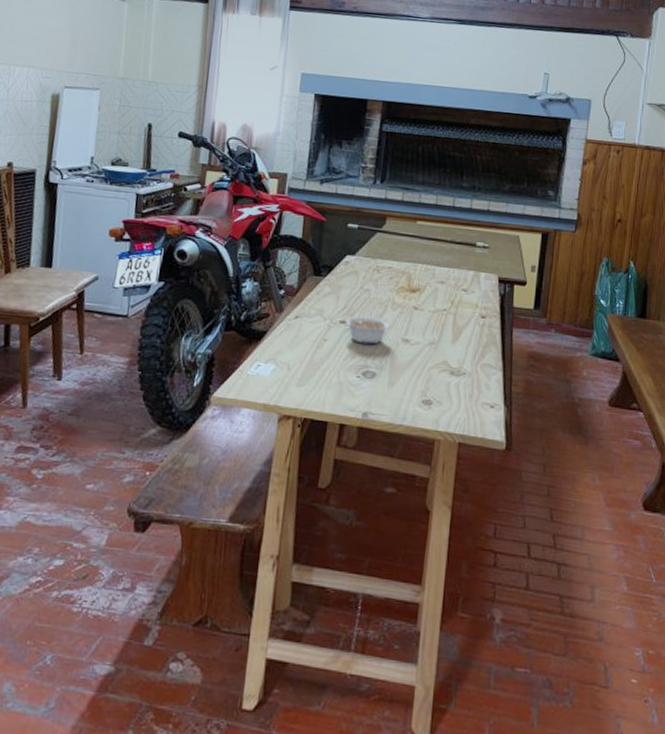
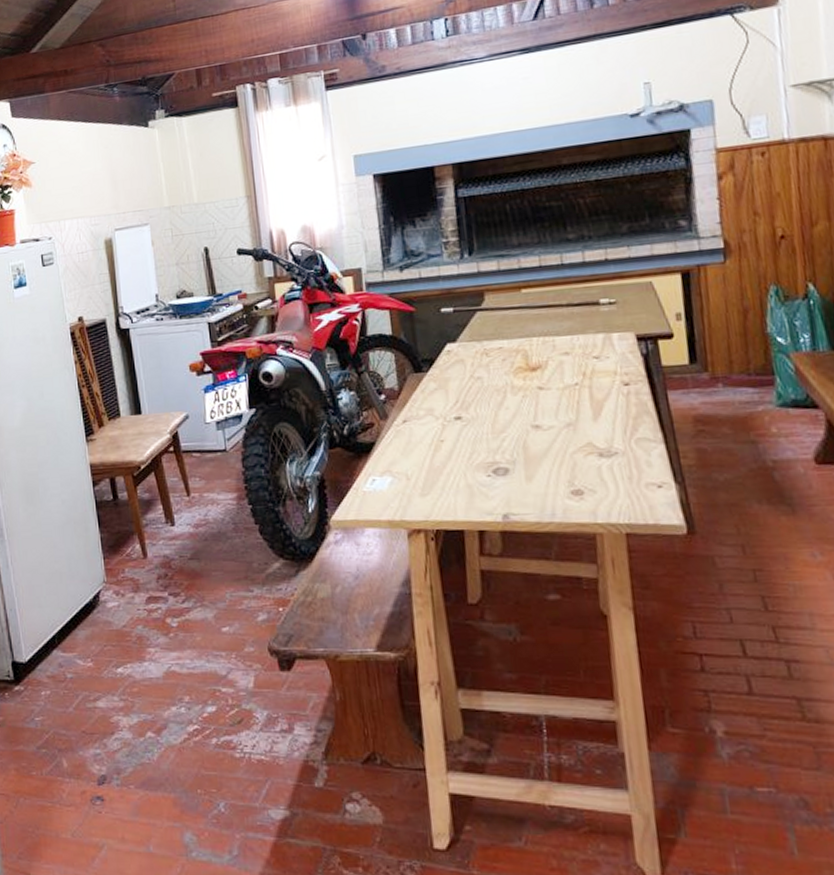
legume: present [346,316,390,345] -> none [462,407,514,439]

